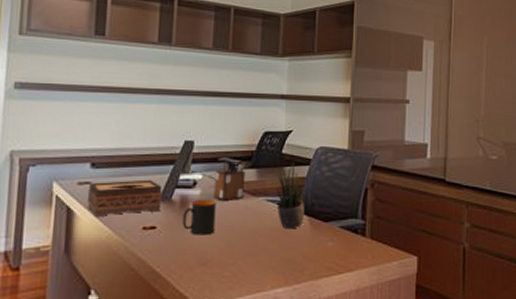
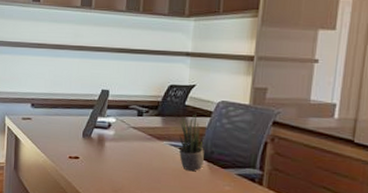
tissue box: present [87,179,163,216] -> none [29,119,84,146]
mug: present [183,200,216,236] -> none [99,139,127,169]
desk organizer: present [214,161,245,200] -> none [125,109,152,142]

